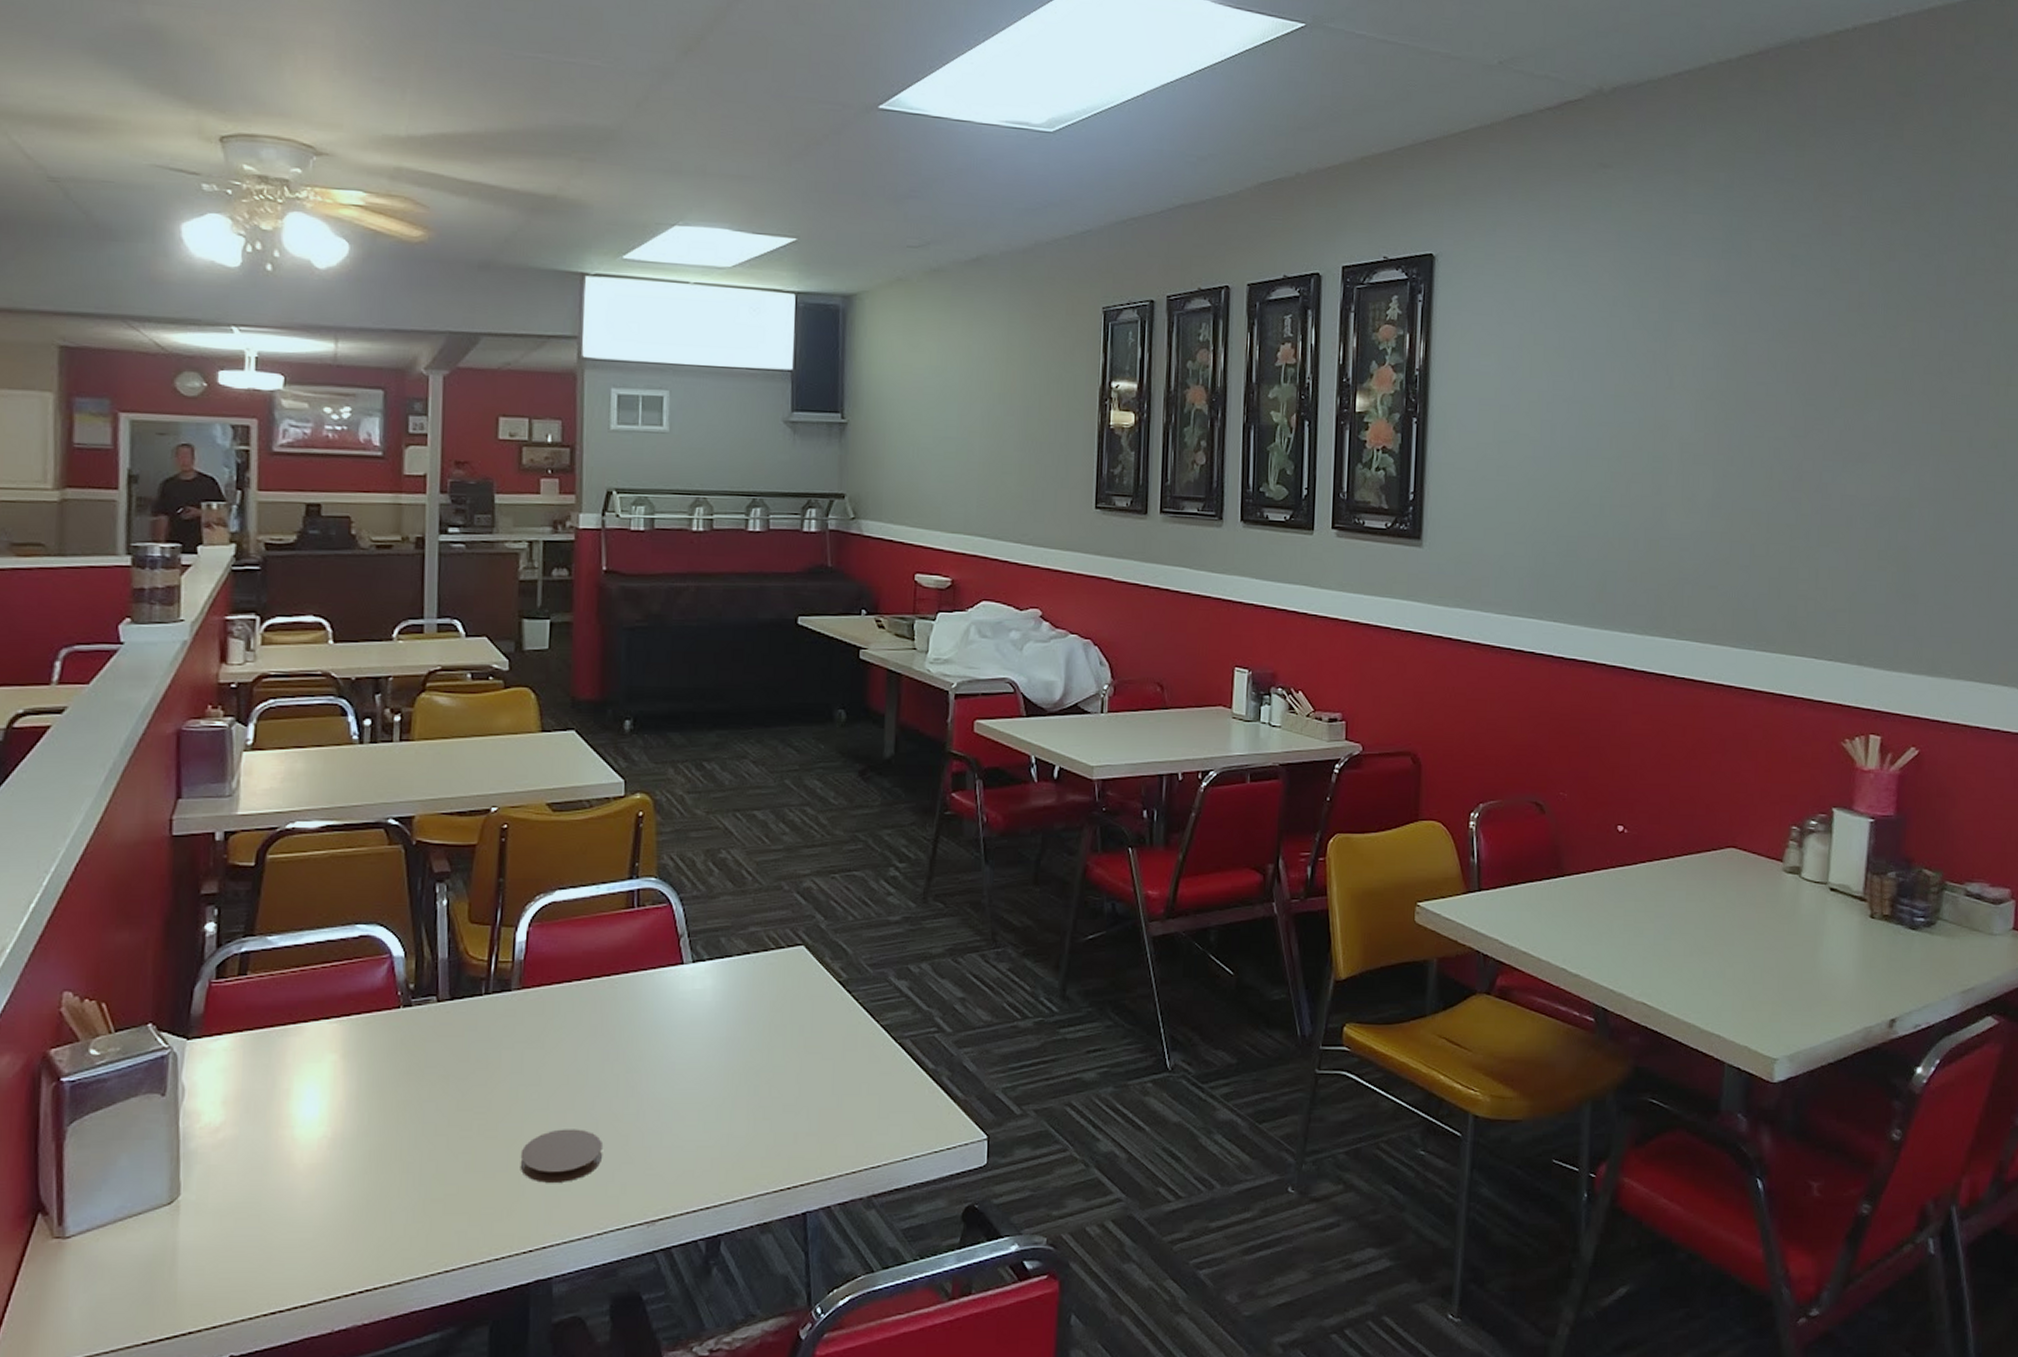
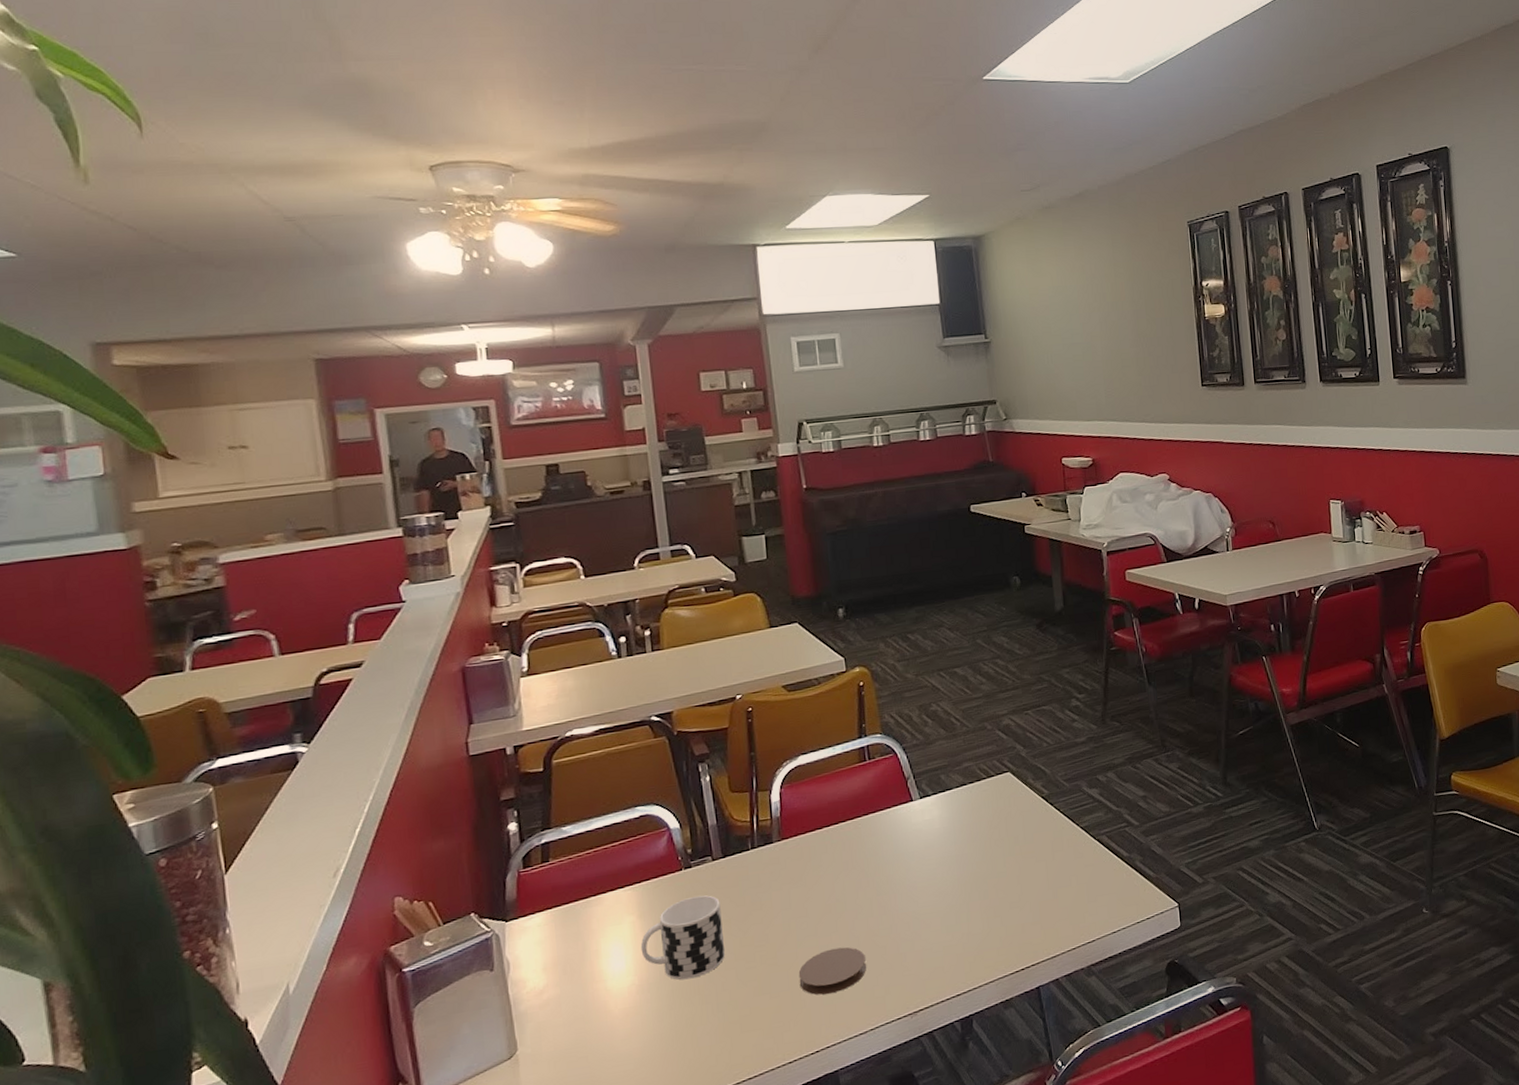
cup: none [339,1041,440,1140] -> present [640,895,725,980]

